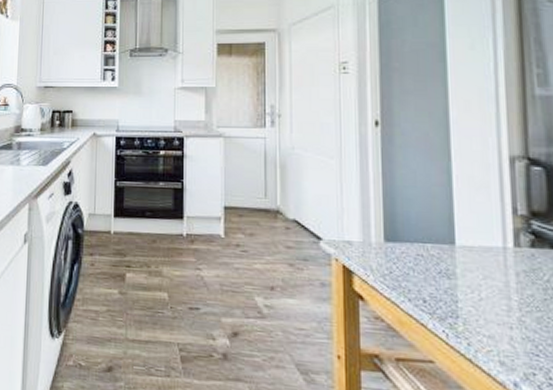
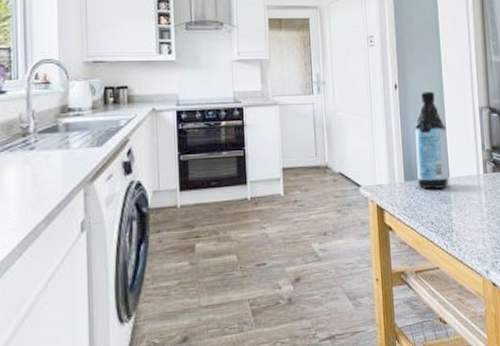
water bottle: none [403,131,454,258] -> present [415,91,449,189]

